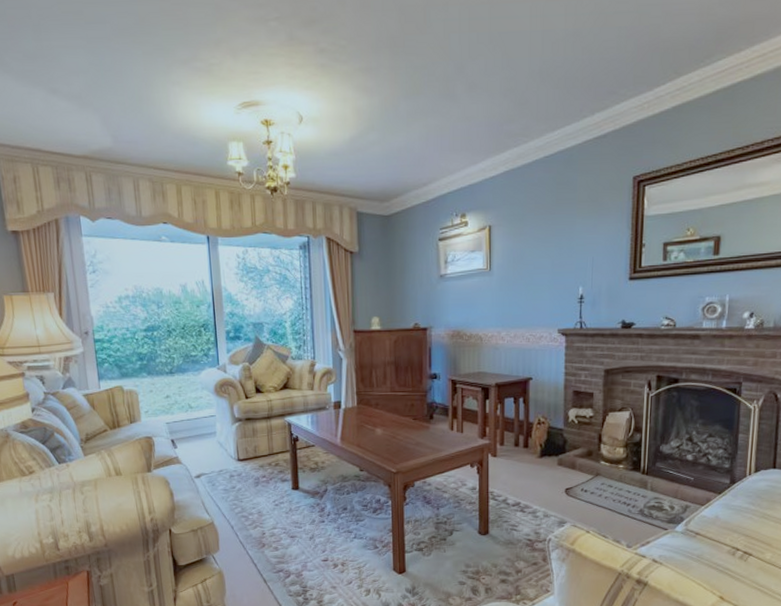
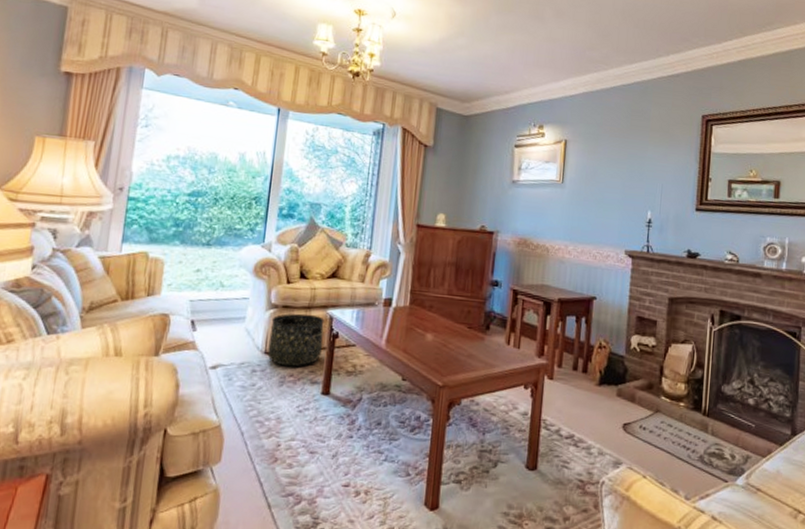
basket: none [238,423,287,470] -> present [267,313,325,367]

